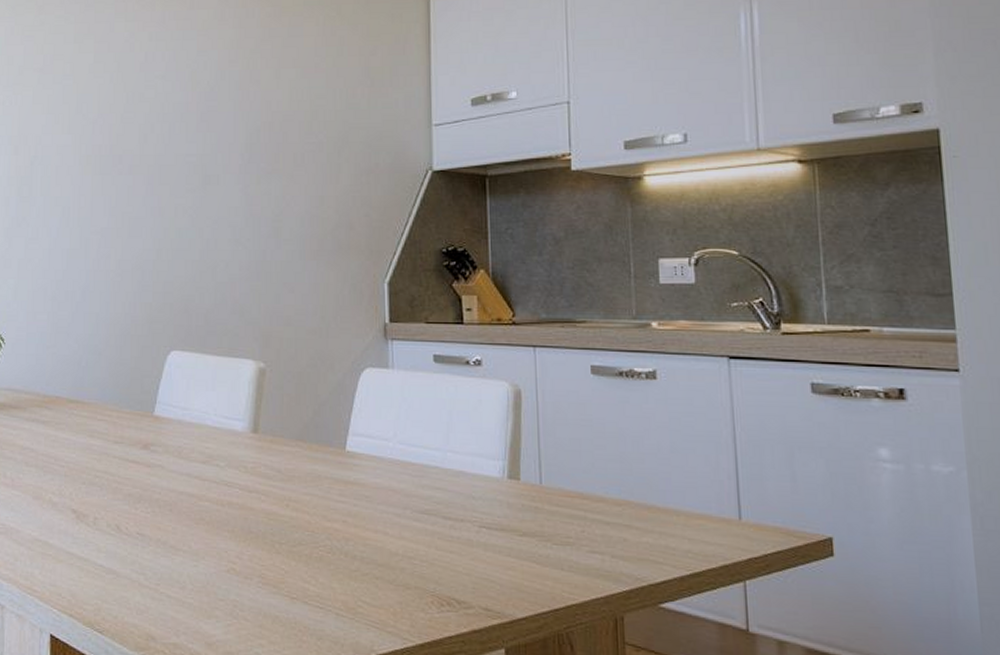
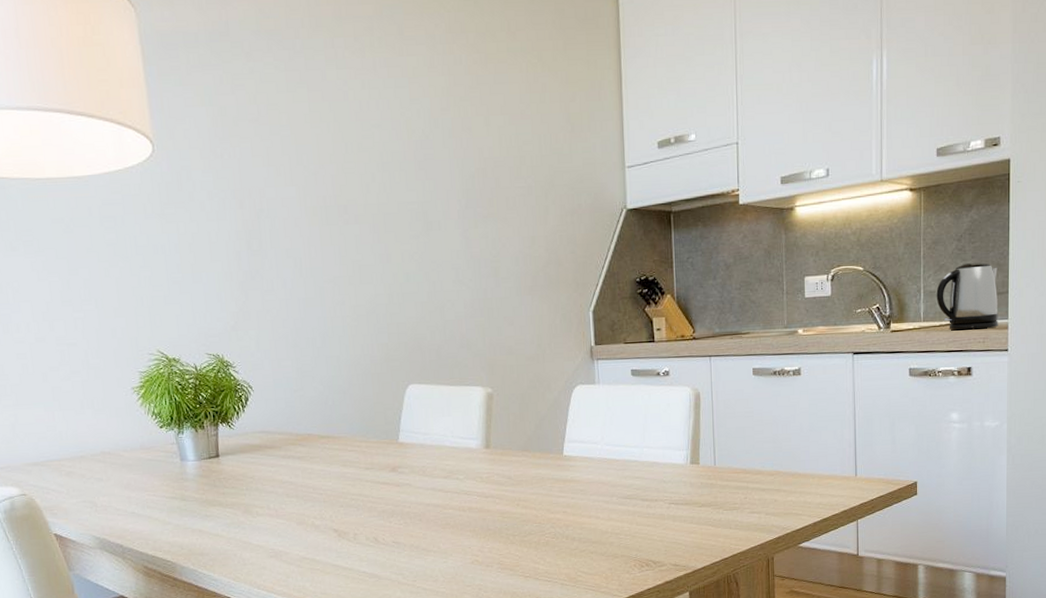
kettle: none [844,253,941,341] -> present [936,262,998,331]

